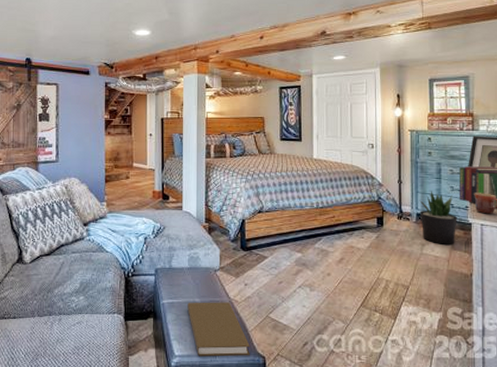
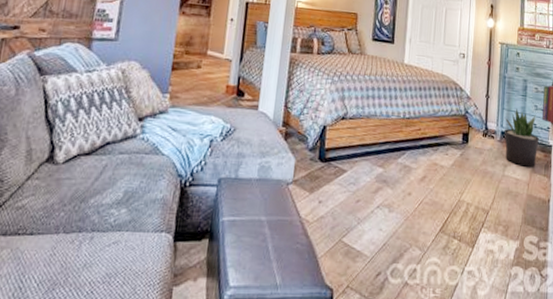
book: present [187,302,250,357] -> none [250,221,318,289]

